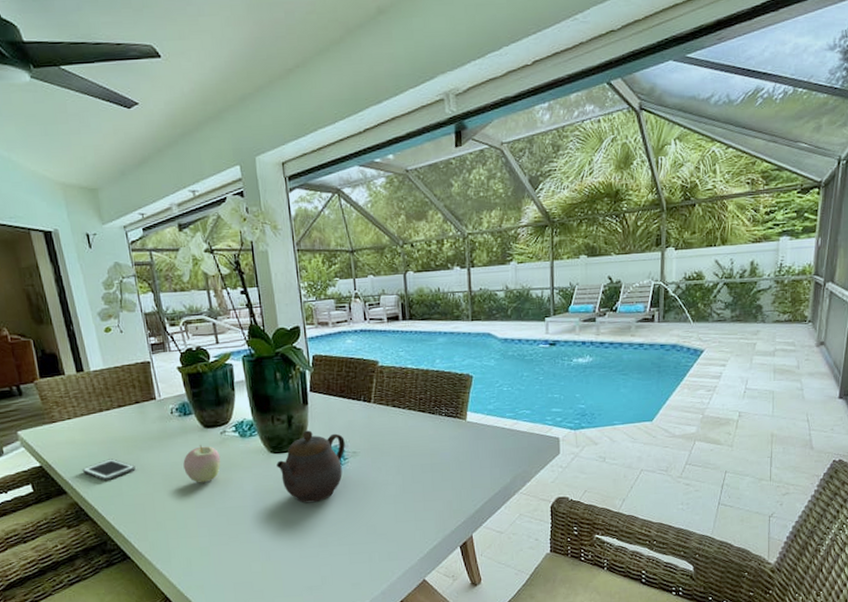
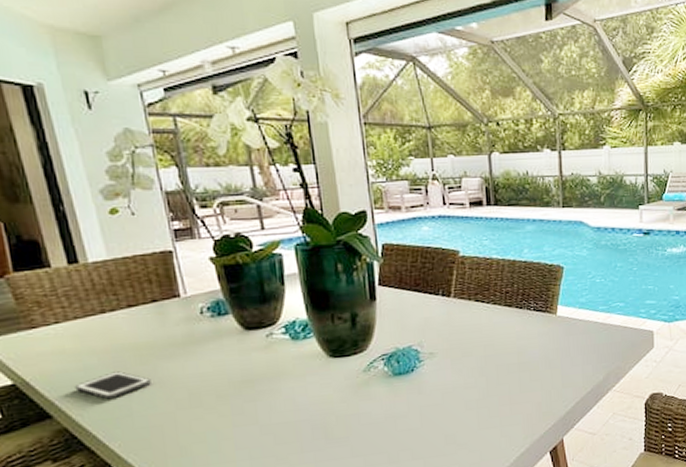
apple: present [183,445,221,483] -> none [216,351,267,397]
teapot: present [276,430,345,503] -> none [337,329,421,414]

